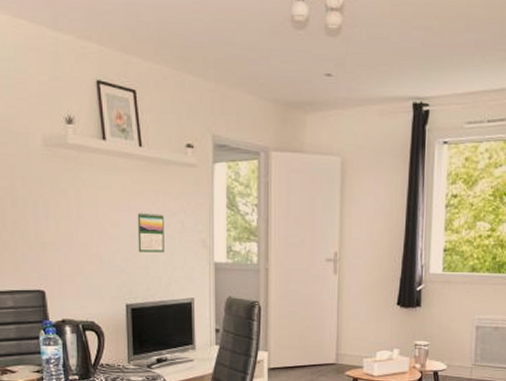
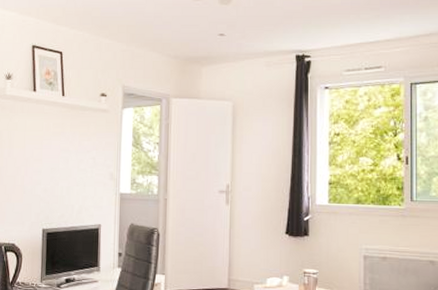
calendar: present [137,212,165,253] -> none [56,150,79,184]

